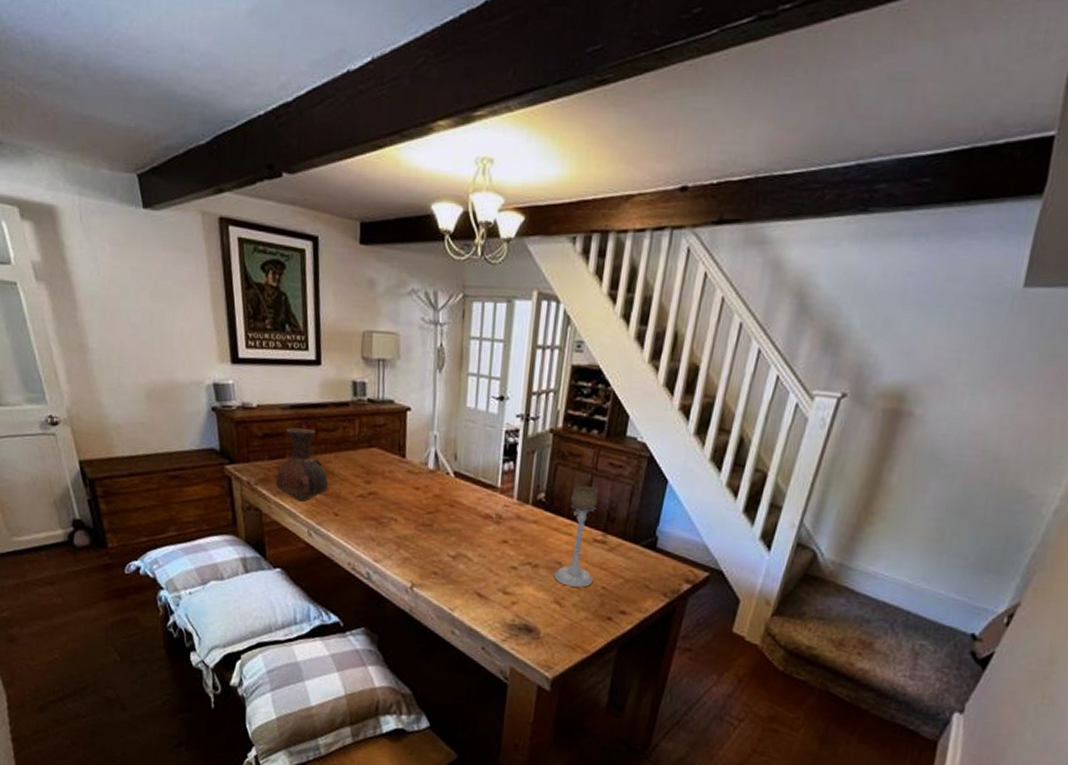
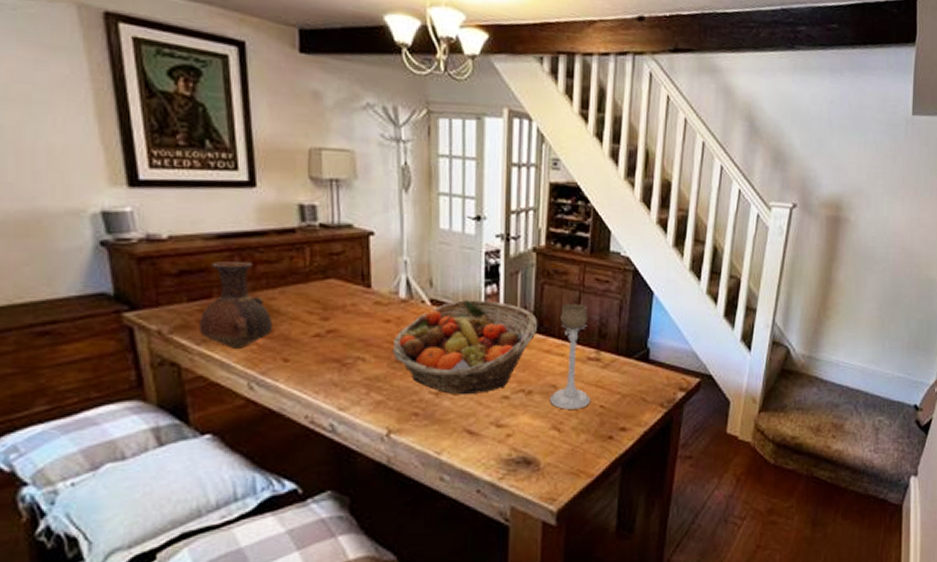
fruit basket: none [419,474,549,562] -> present [392,300,538,395]

